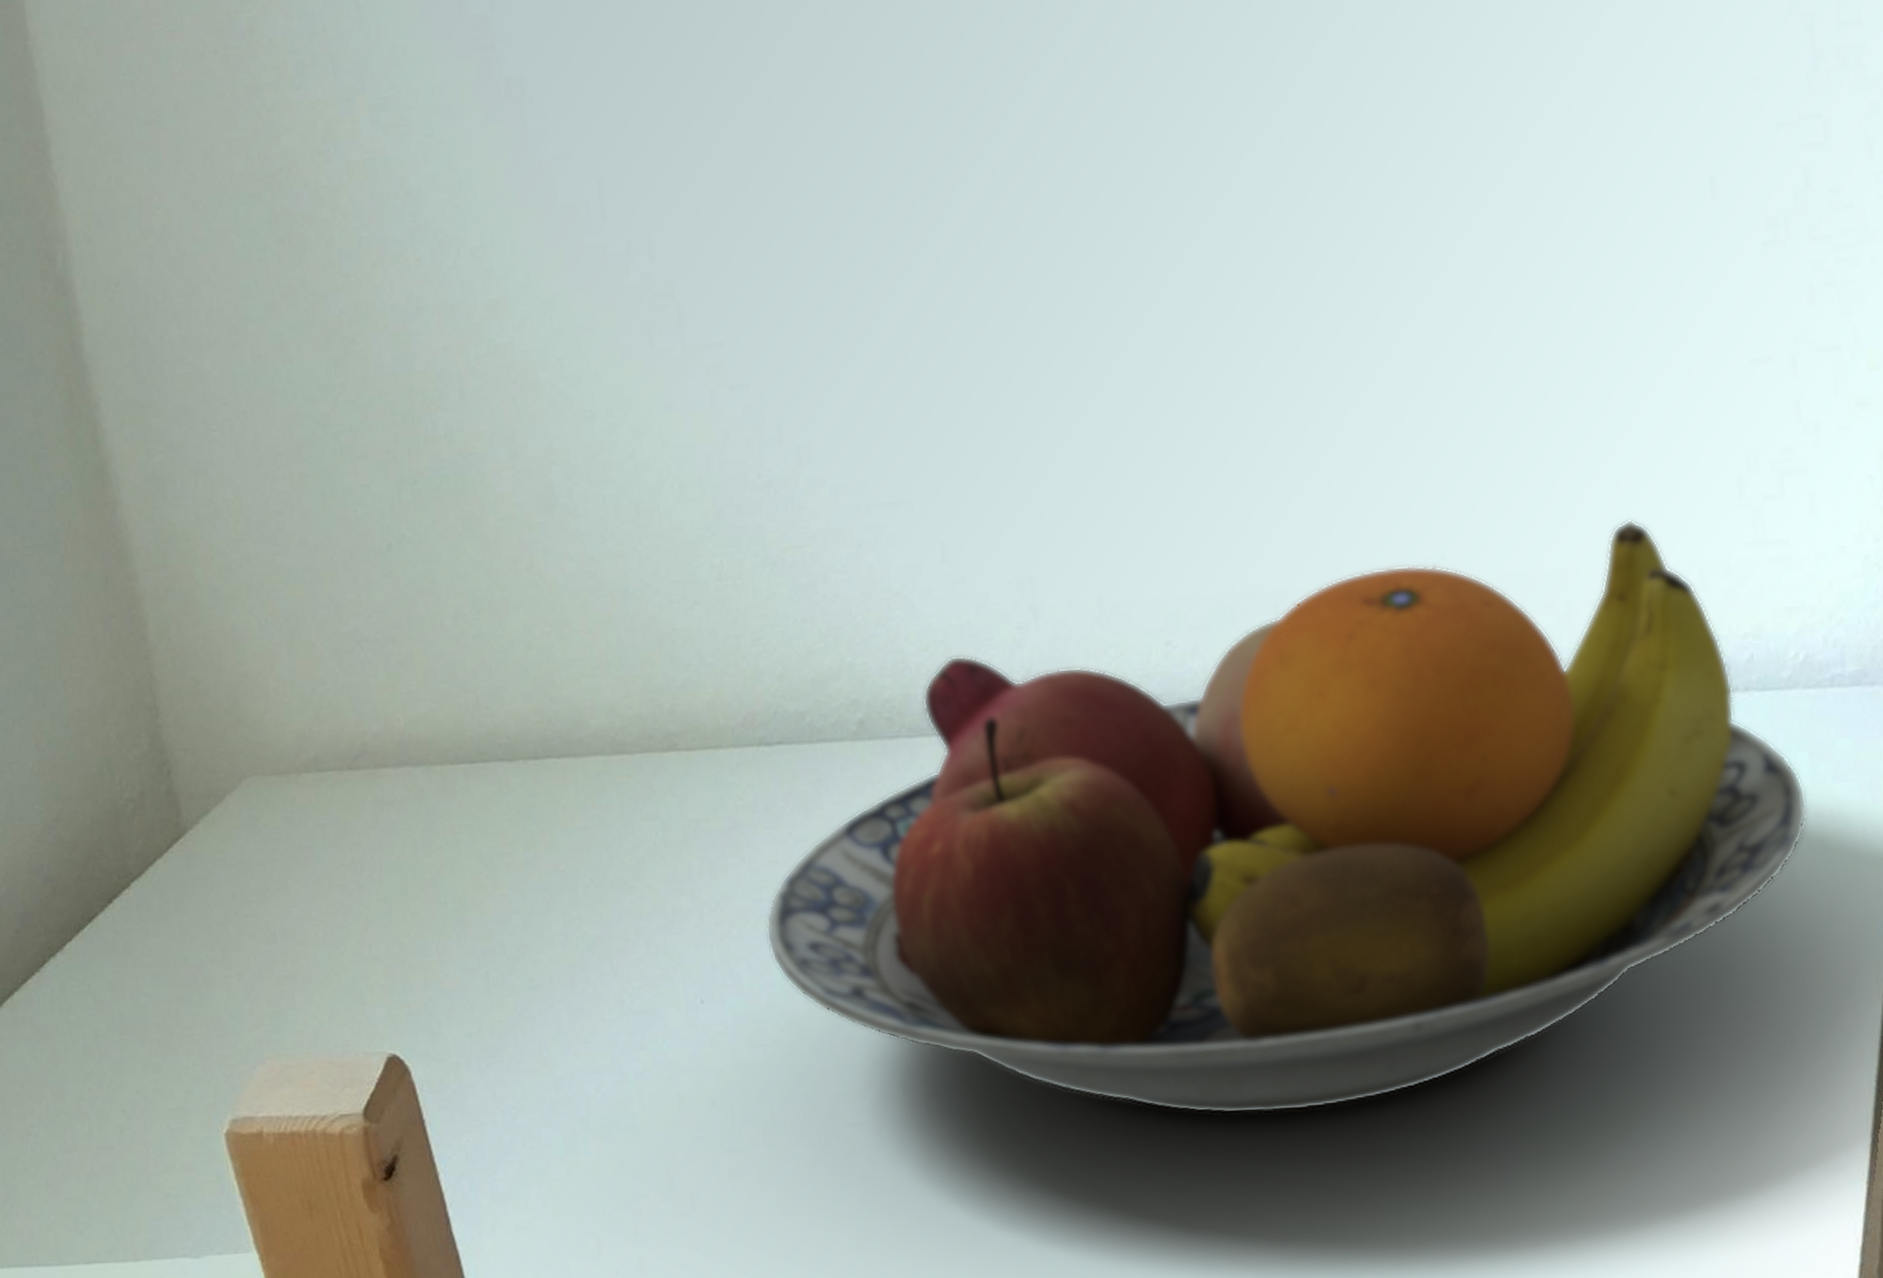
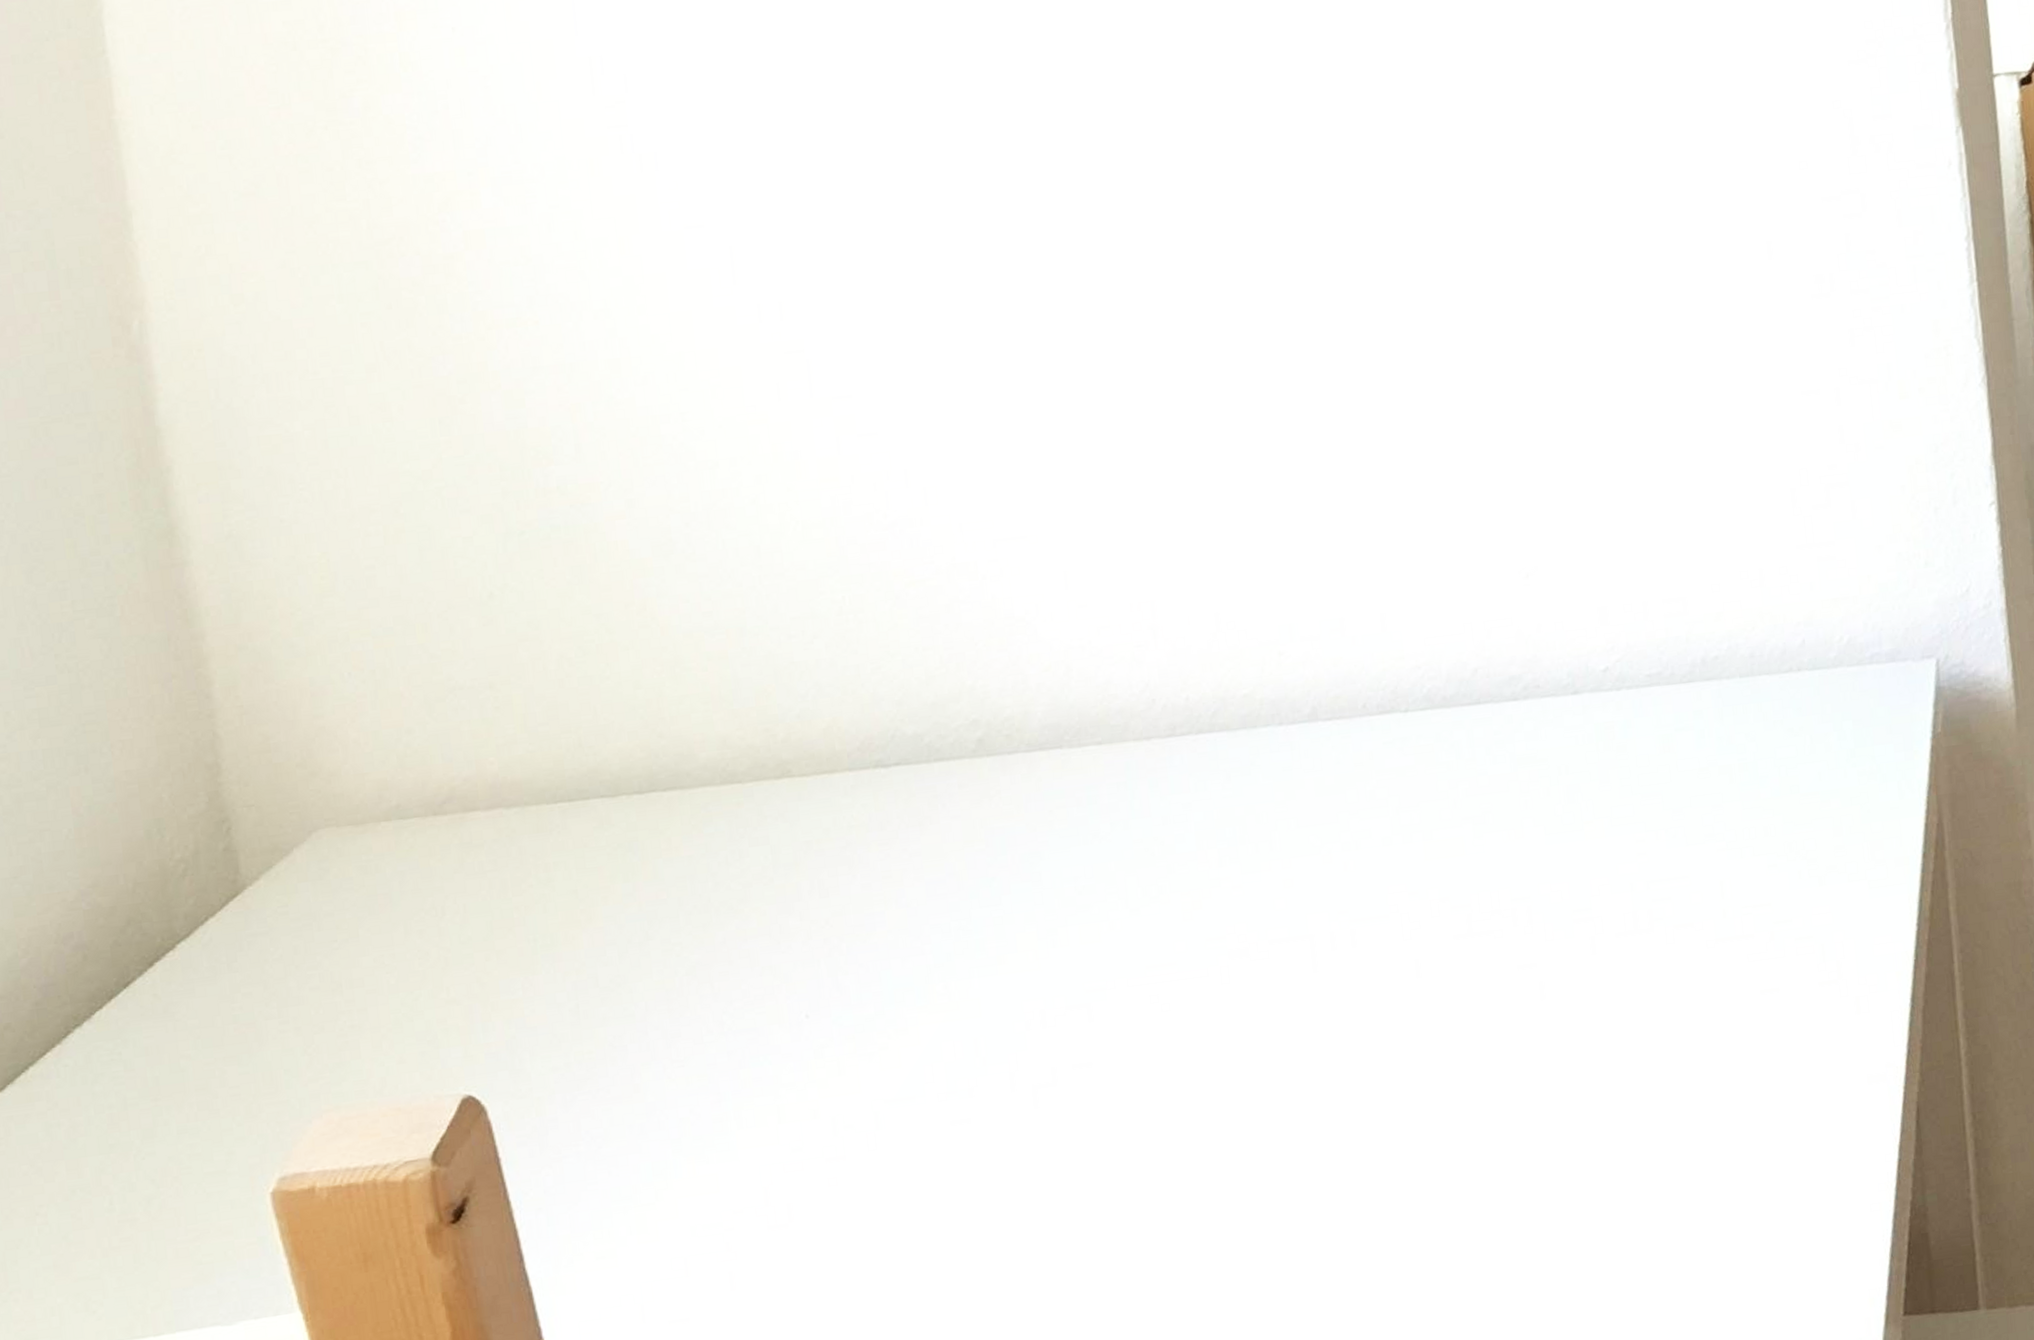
fruit bowl: present [766,520,1808,1115] -> none [876,530,1851,1081]

